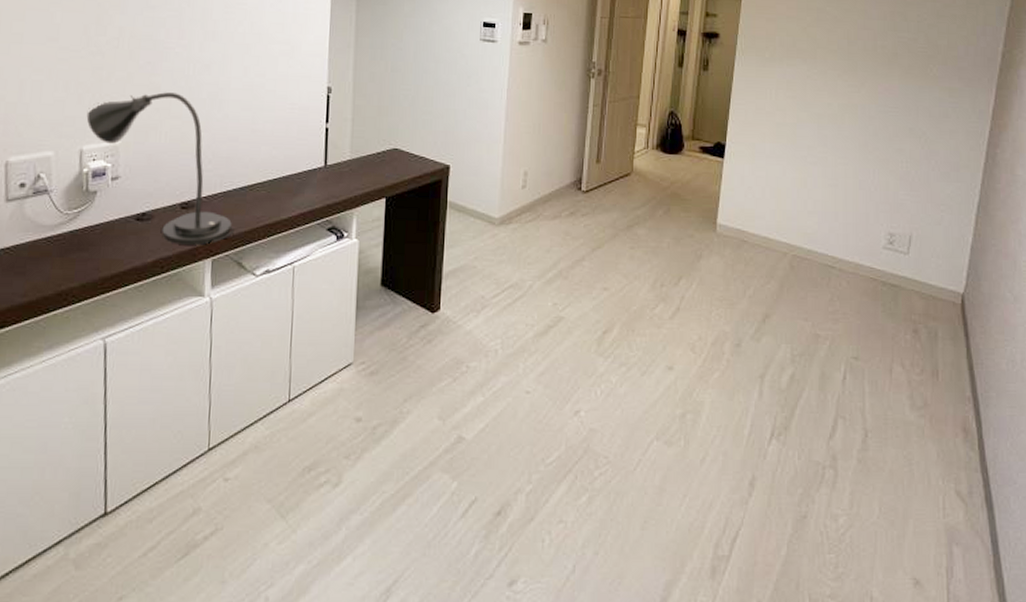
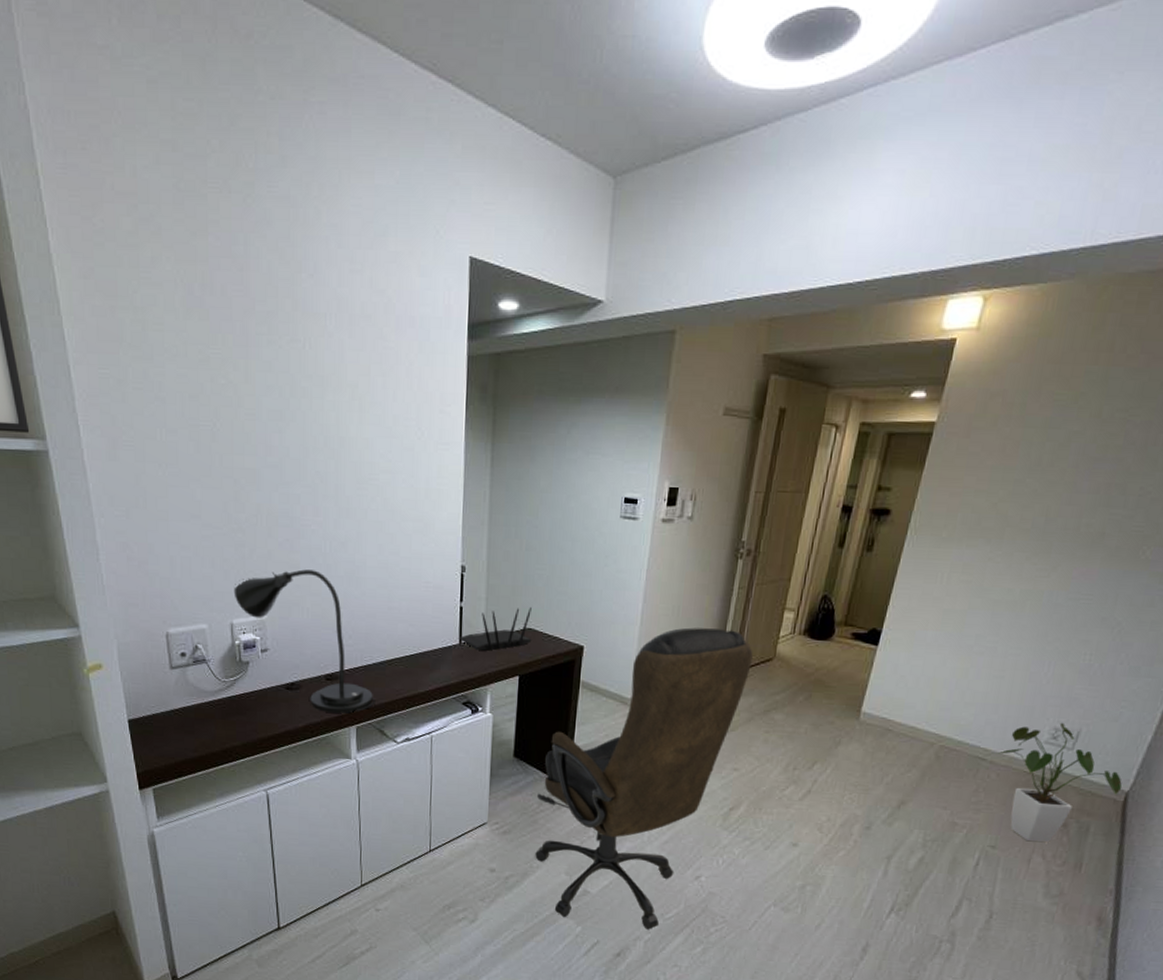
wifi router: none [325,127,399,173] -> present [460,607,532,651]
office chair: none [405,144,612,479] -> present [535,627,753,930]
house plant: none [844,228,958,351] -> present [997,723,1122,843]

